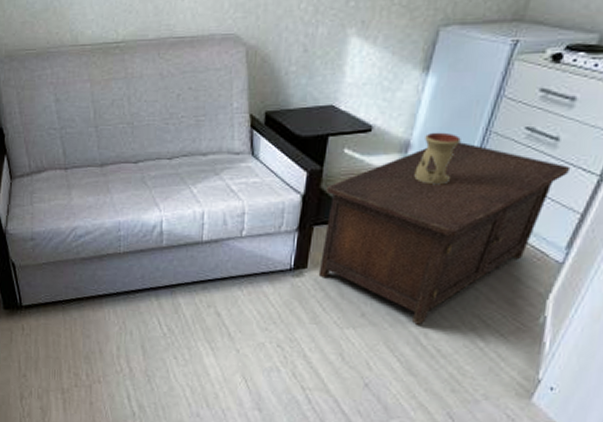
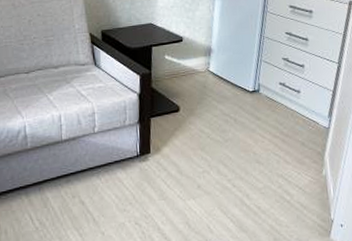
cabinet: present [318,142,571,325] -> none [156,45,320,189]
oil burner: present [414,132,461,185] -> none [218,39,245,78]

